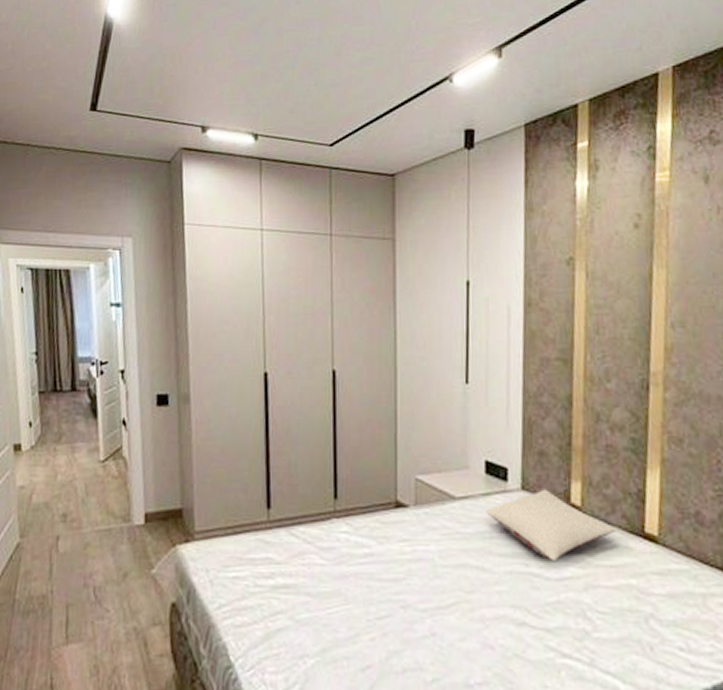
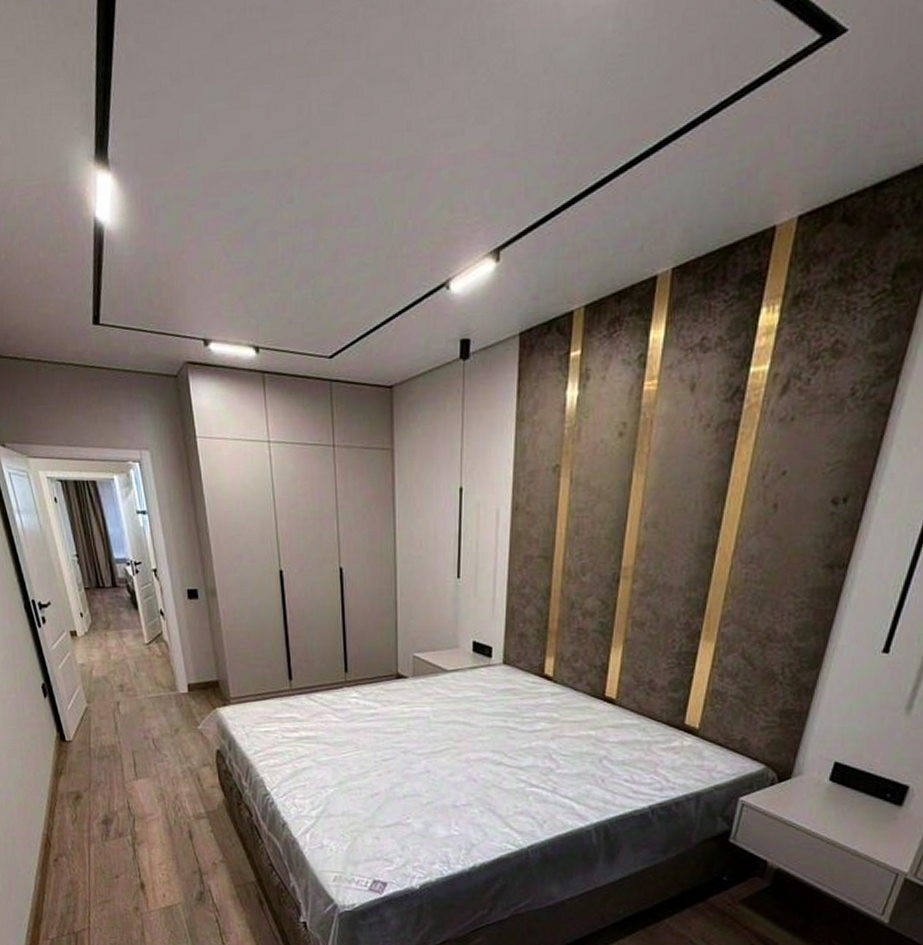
pillow: present [486,489,615,562] -> none [473,663,580,719]

